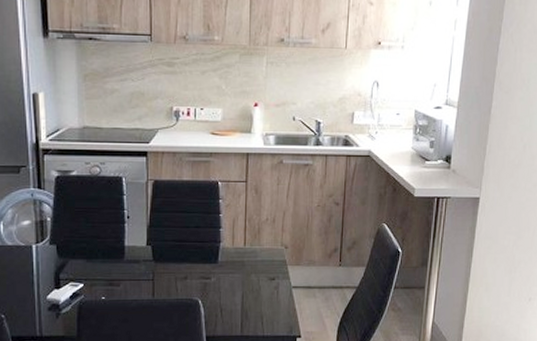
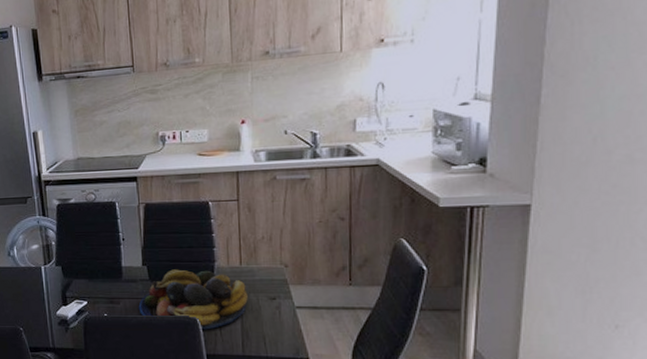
fruit bowl: none [140,249,249,312] -> present [138,269,248,330]

